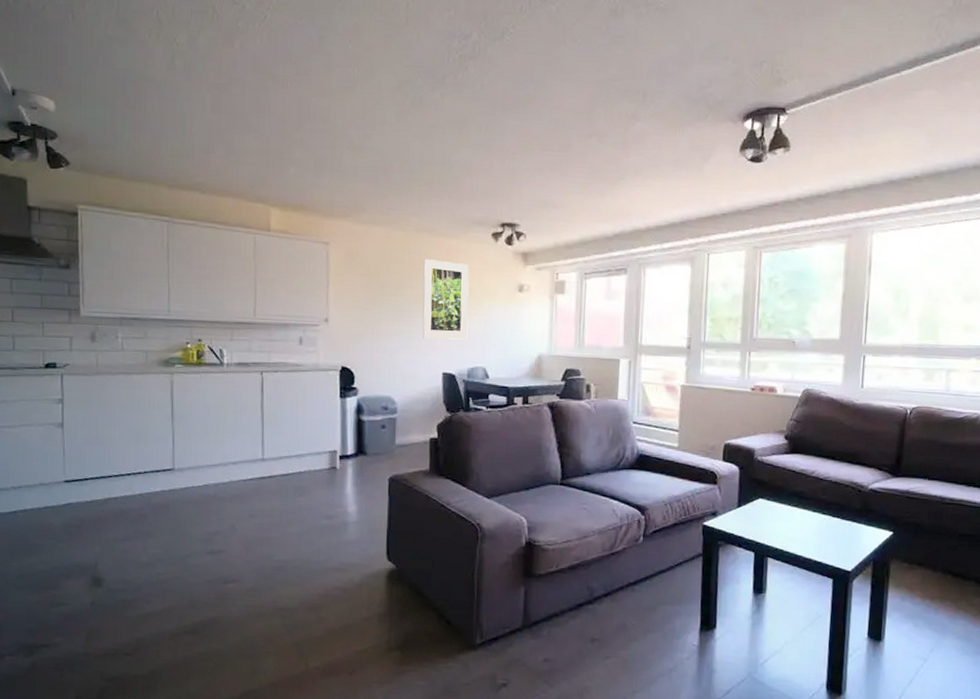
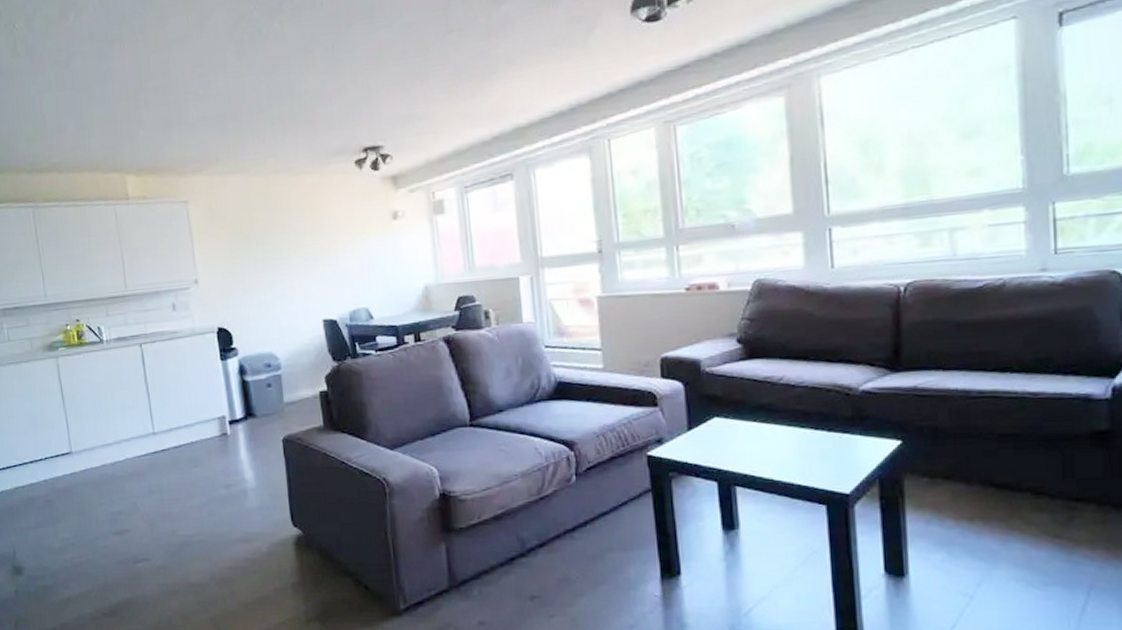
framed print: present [422,259,469,340] -> none [286,199,345,287]

